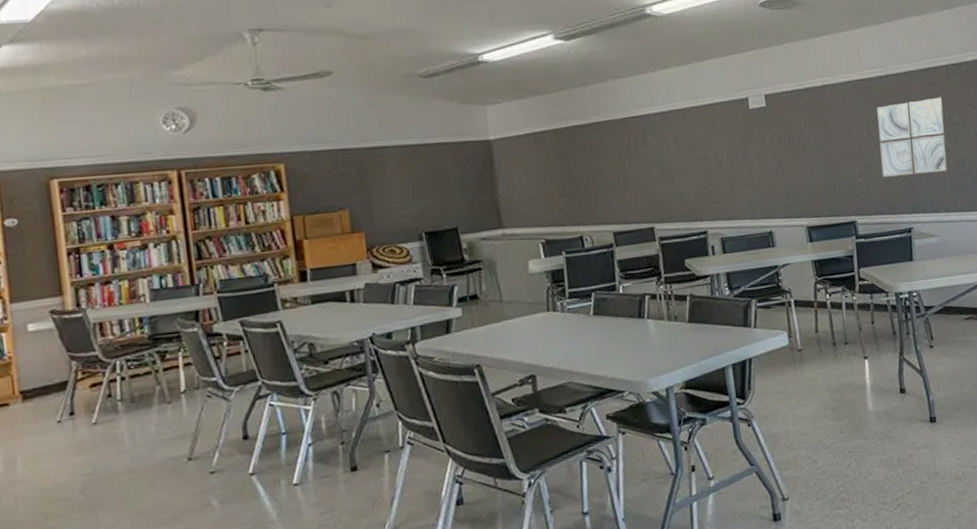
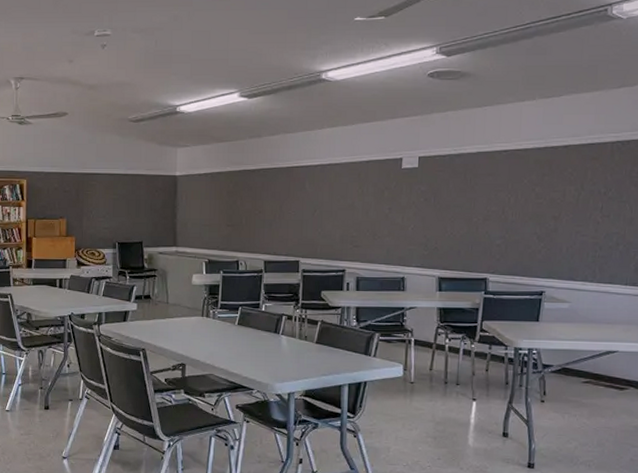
wall art: present [877,97,948,177] -> none [522,172,601,243]

